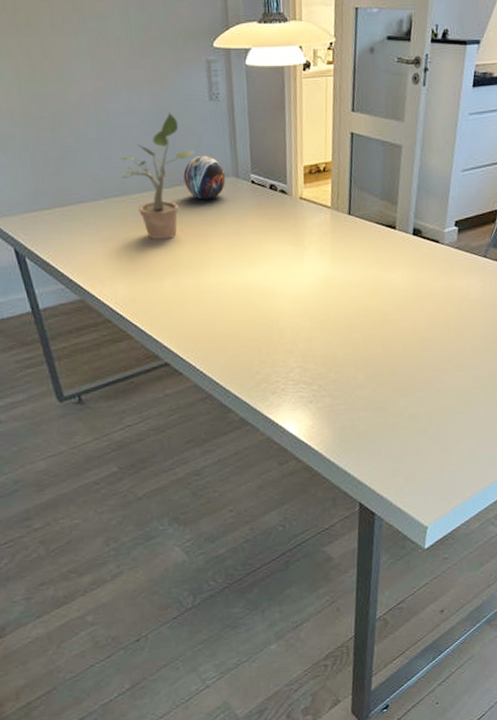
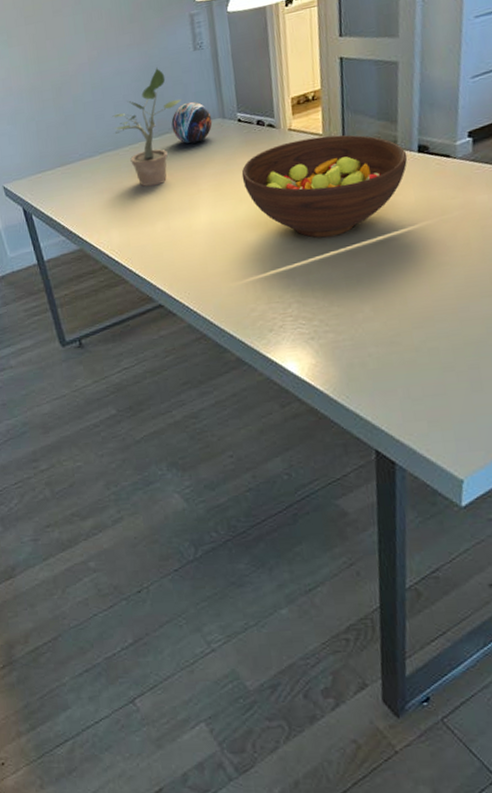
fruit bowl: none [252,209,404,308] -> present [241,134,408,238]

